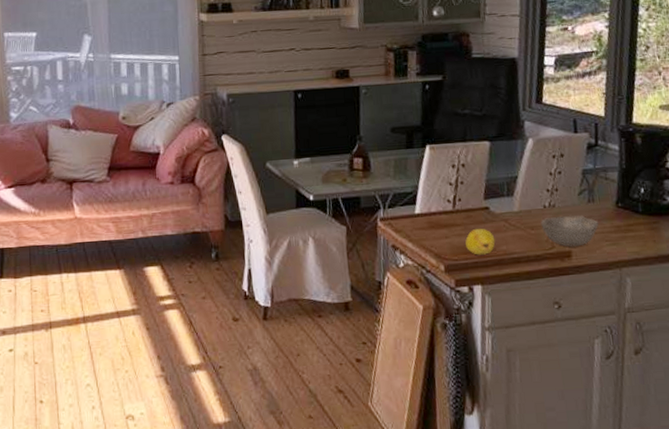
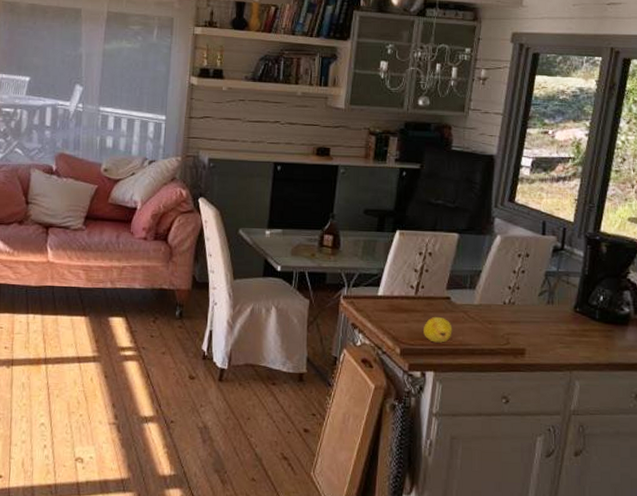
bowl: present [540,214,599,247] -> none [499,313,556,346]

